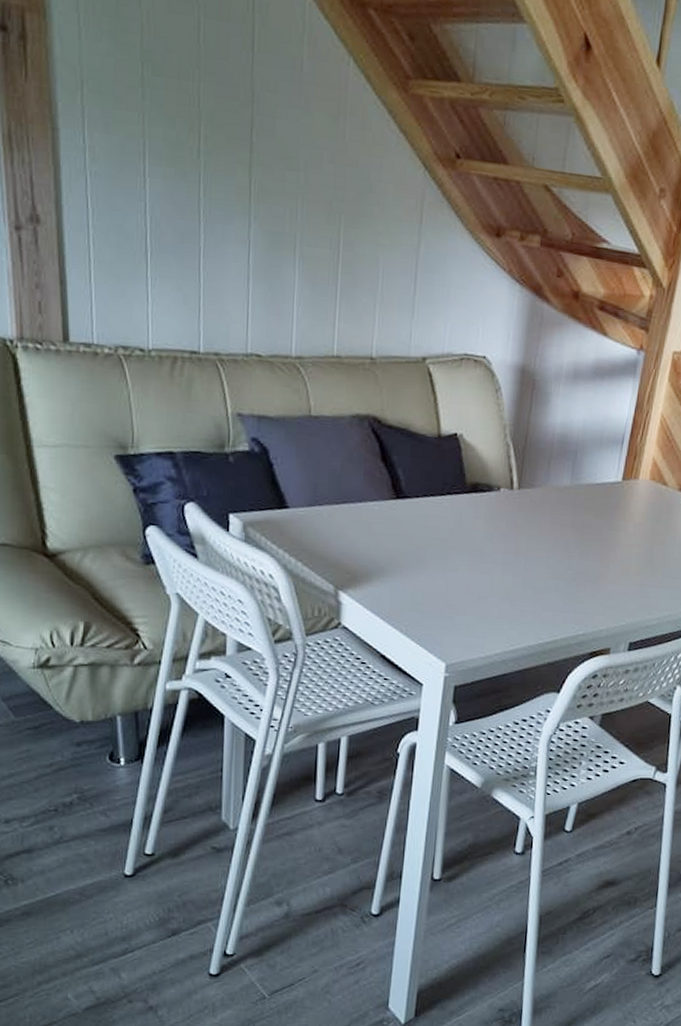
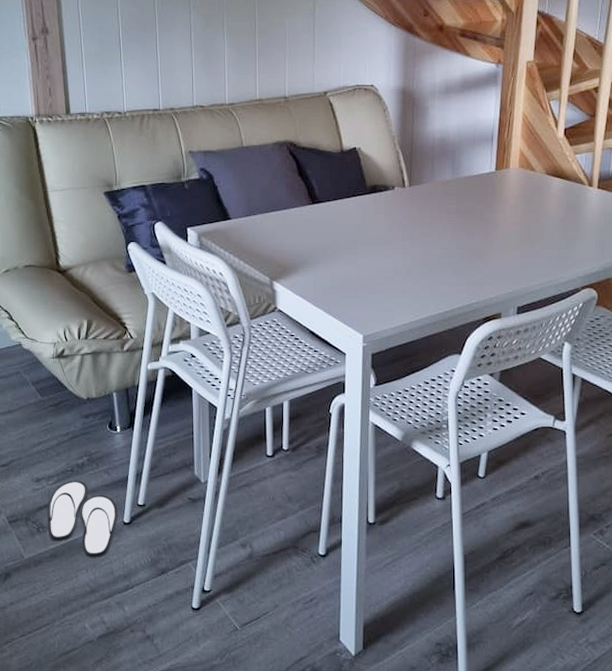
slippers: none [20,823,117,916] -> present [48,481,118,558]

